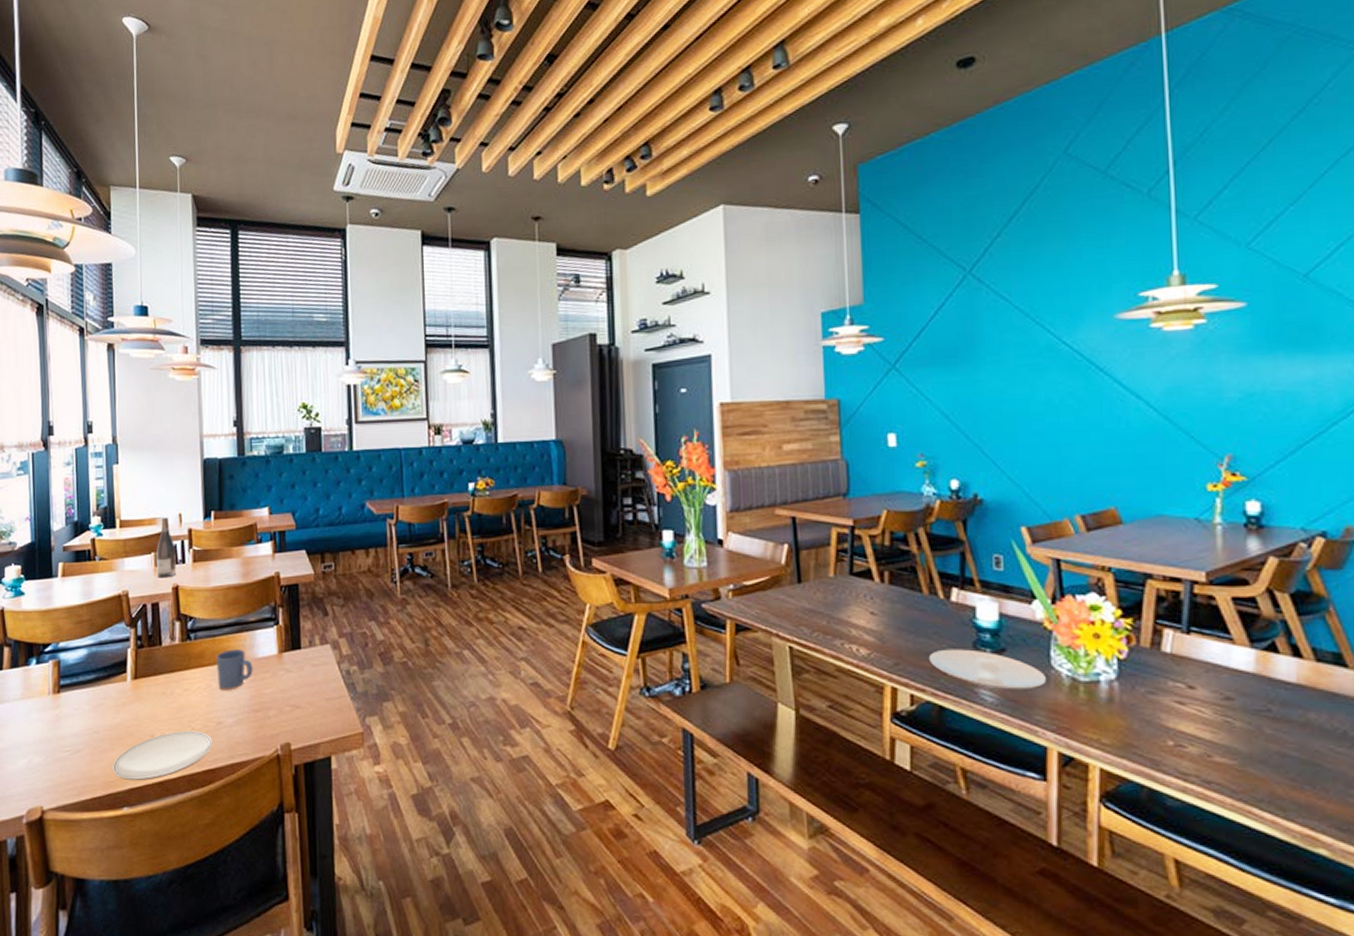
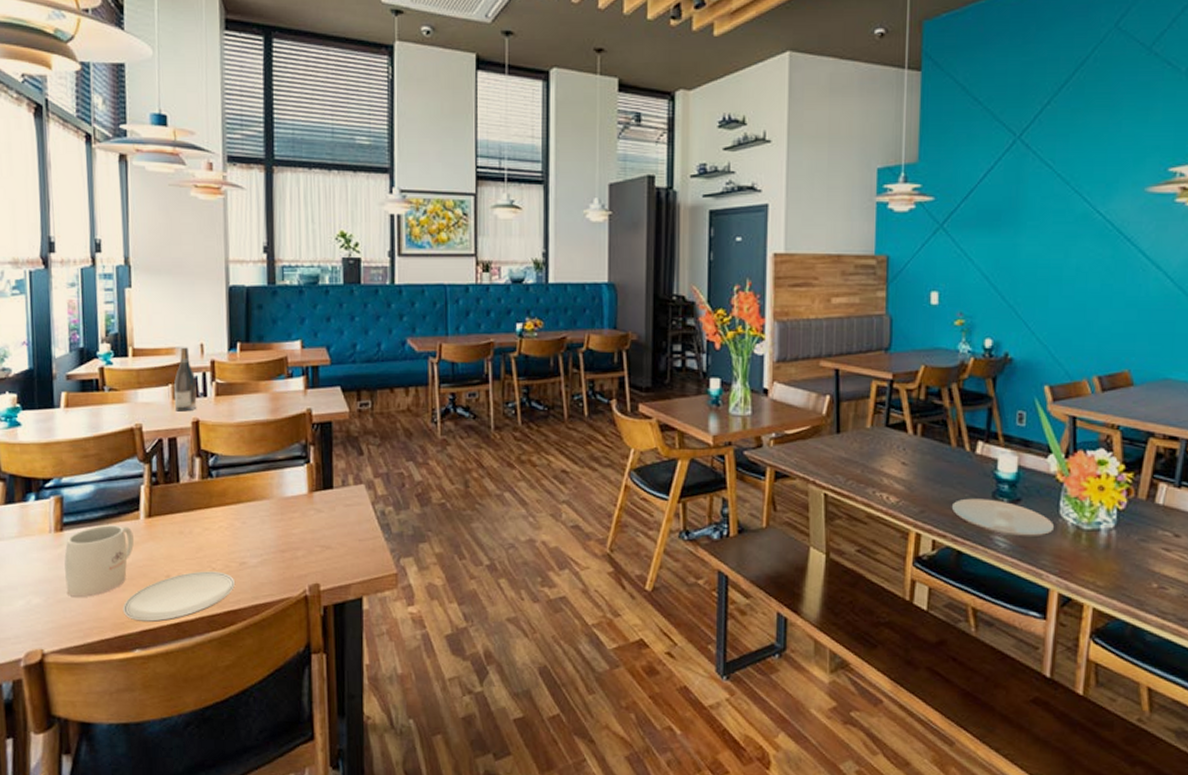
mug: none [61,687,122,757] -> present [64,525,134,598]
mug: present [216,649,253,691] -> none [240,488,281,530]

